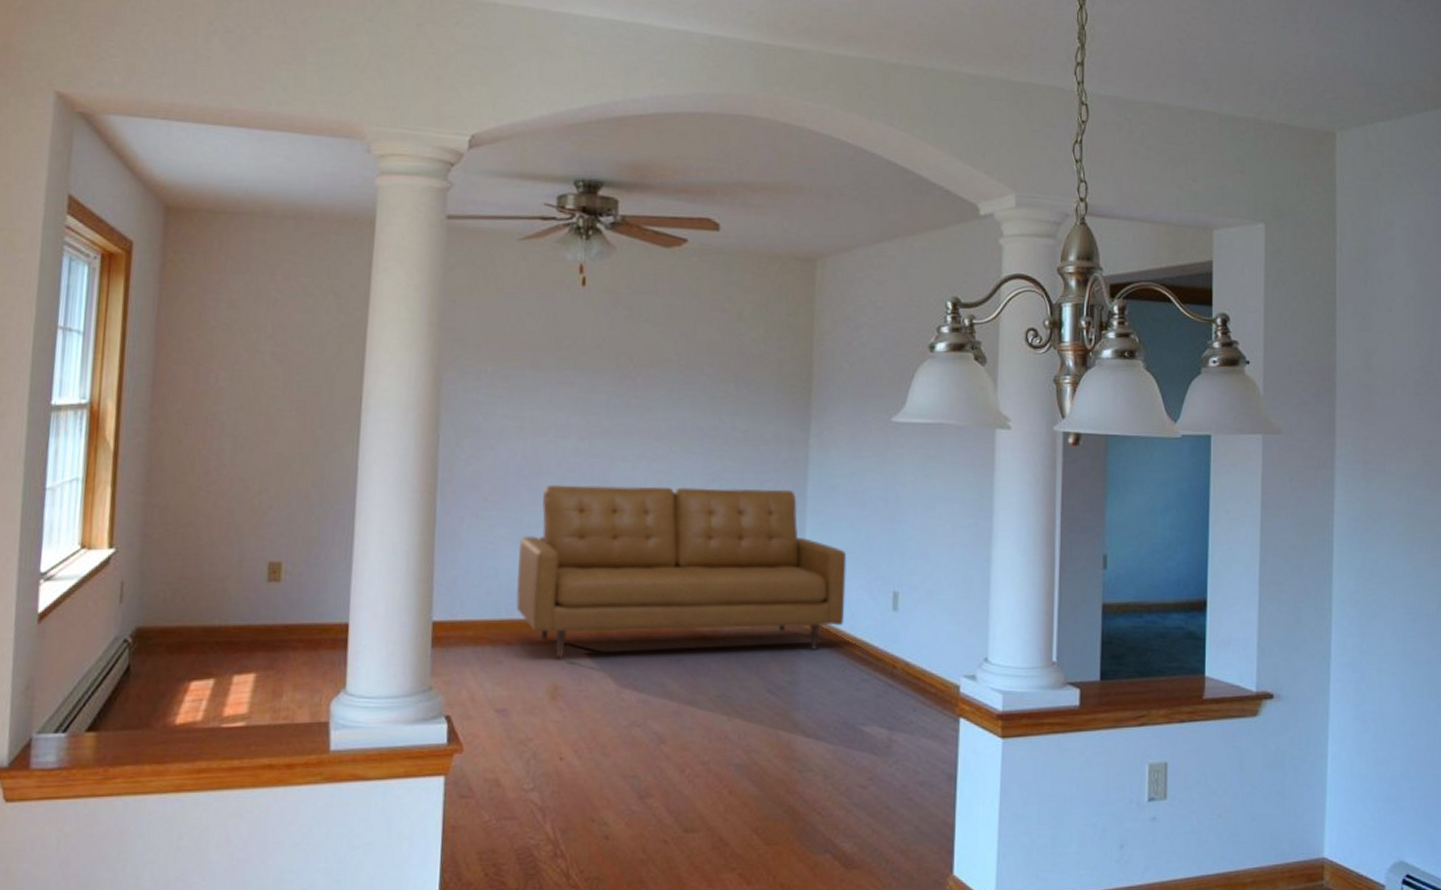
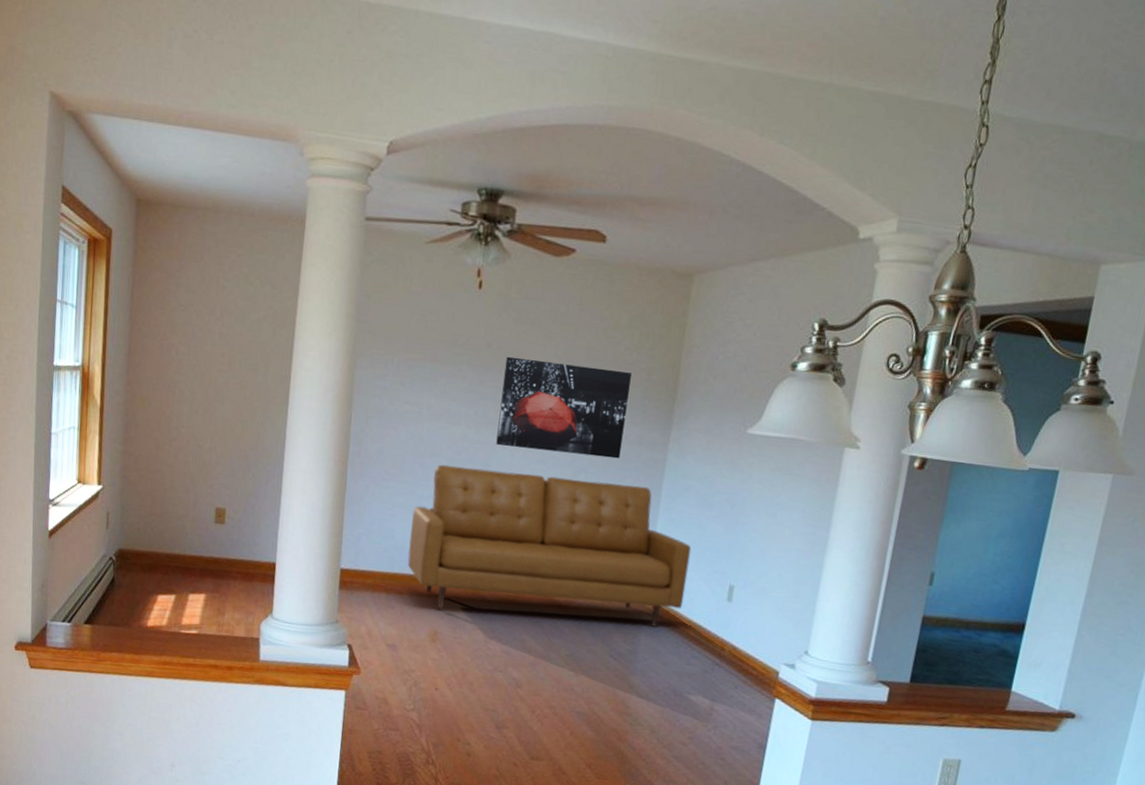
wall art: none [614,357,761,461] -> present [496,356,632,459]

